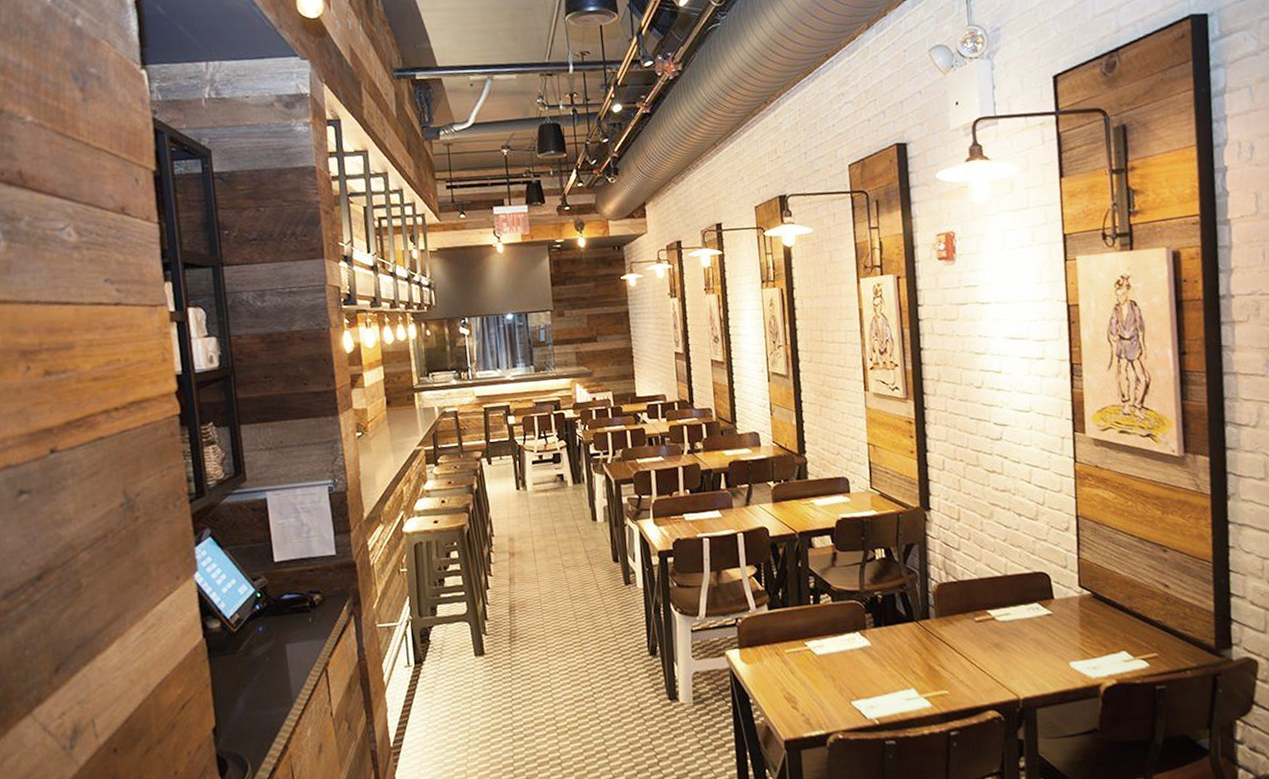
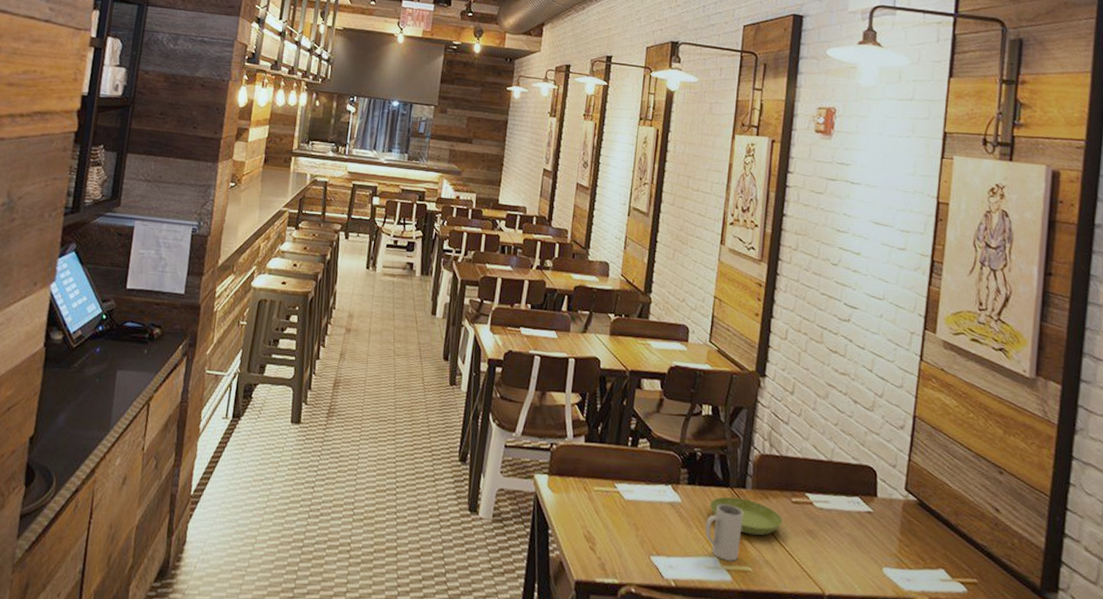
mug: none [897,637,934,690] -> present [705,504,744,562]
saucer: none [898,628,970,661] -> present [709,496,783,536]

